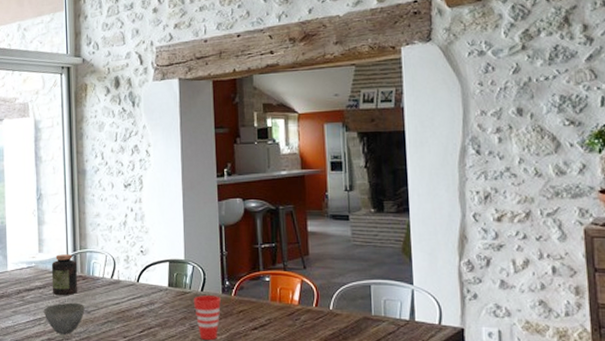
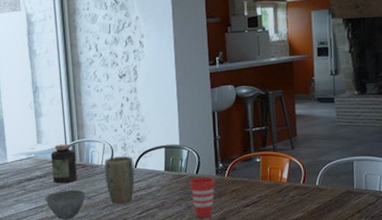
plant pot: none [106,269,137,320] -> present [104,156,135,203]

